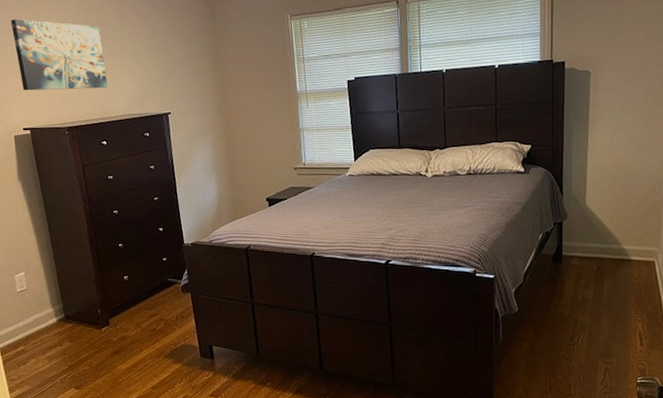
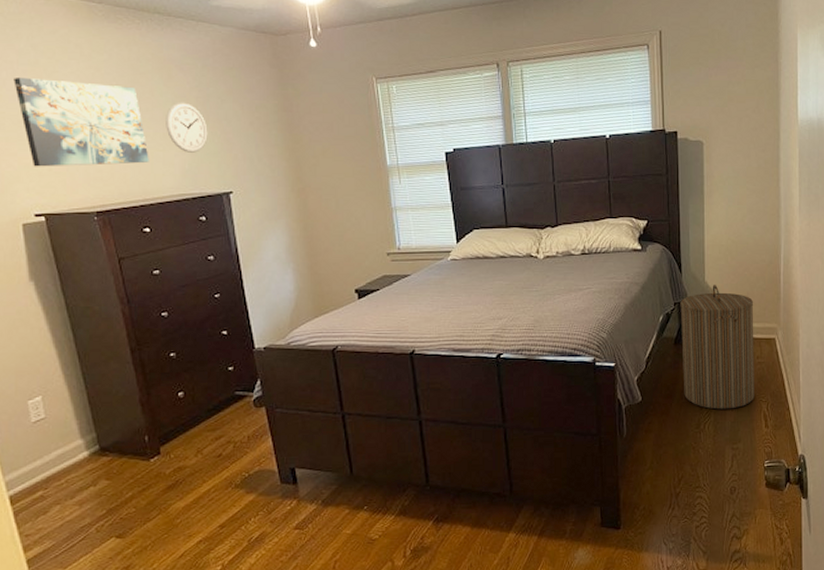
wall clock: none [121,38,153,80] -> present [166,102,208,153]
laundry hamper: none [559,208,635,326] -> present [680,285,755,410]

